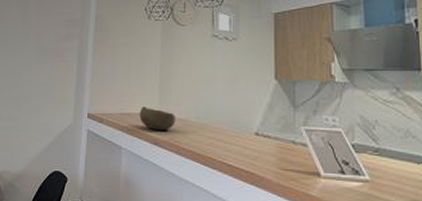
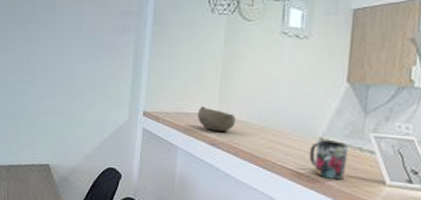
mug: none [246,135,282,174] -> present [309,140,348,181]

